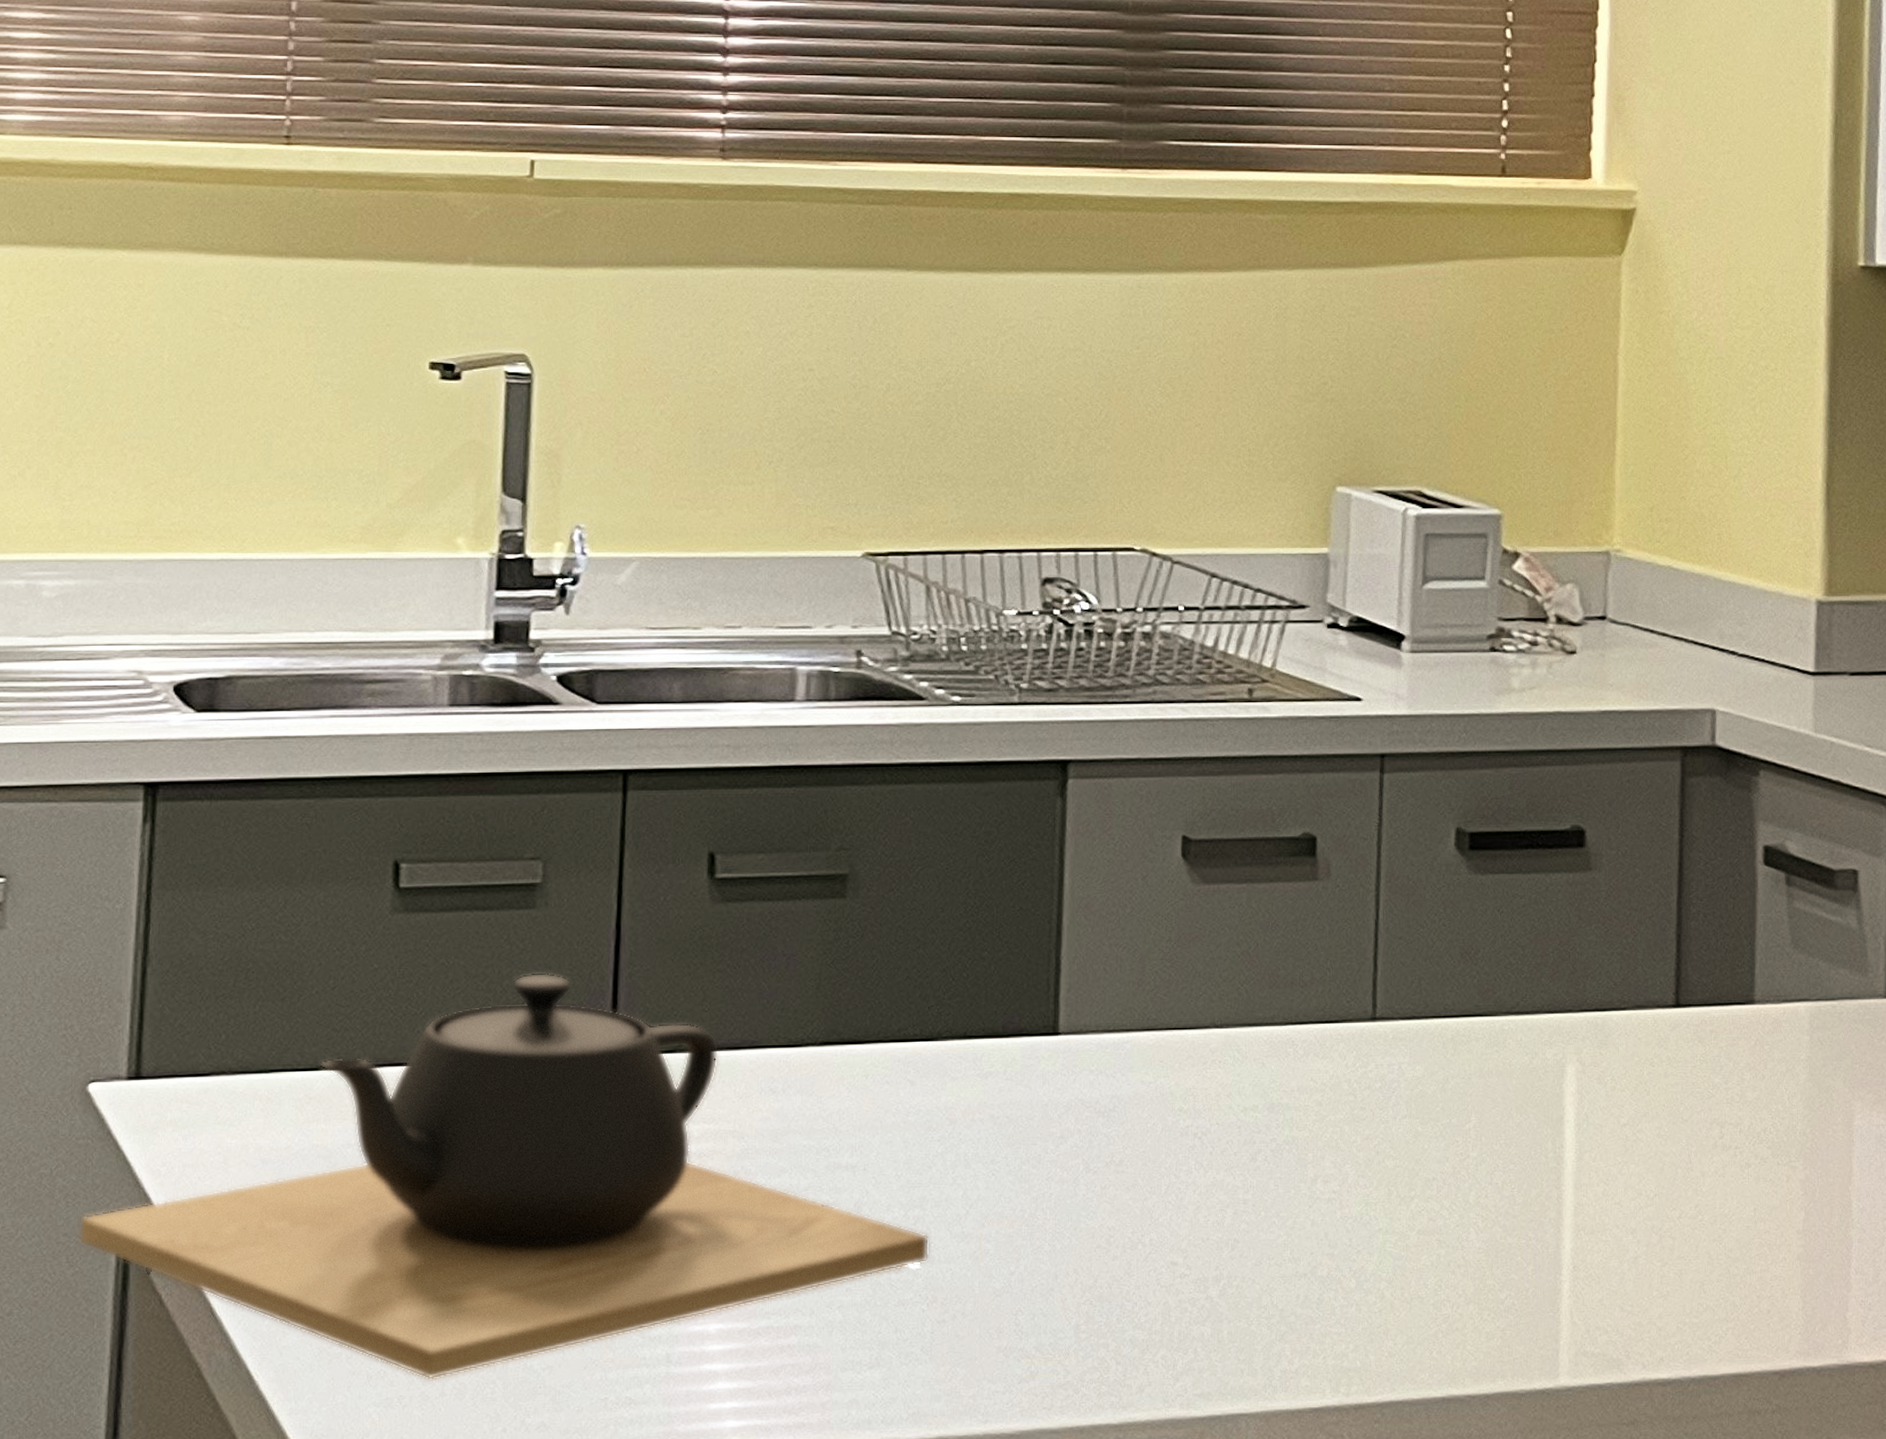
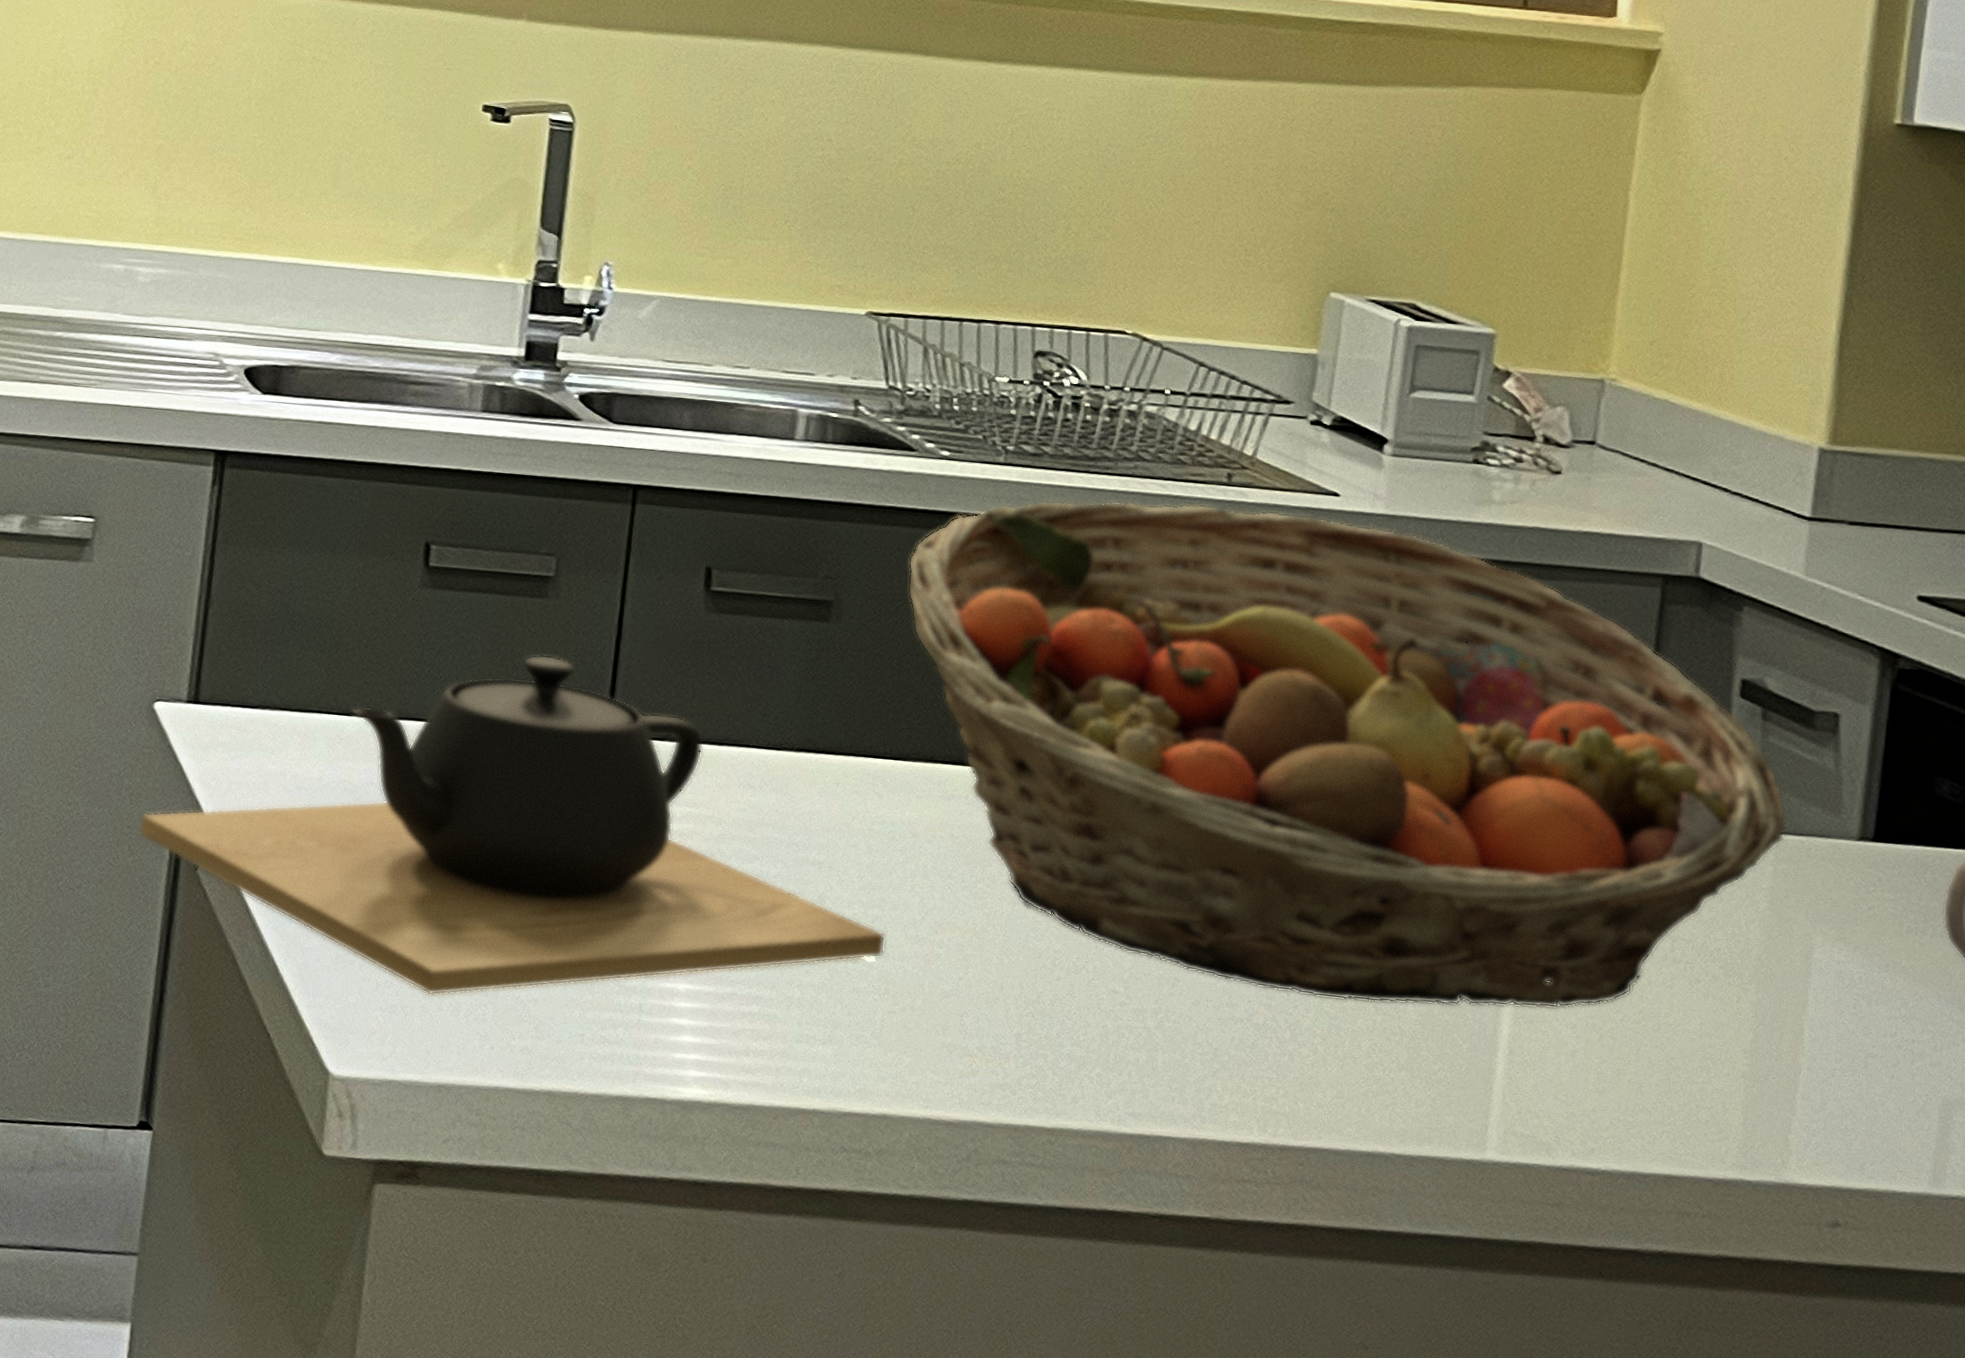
fruit basket: none [926,724,1819,1238] -> present [908,500,1787,1009]

